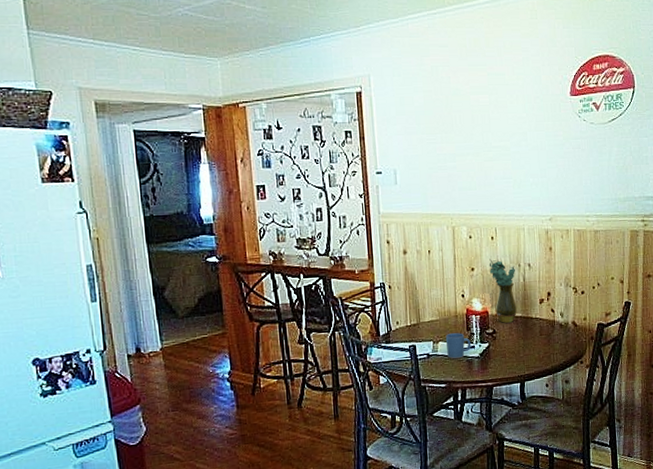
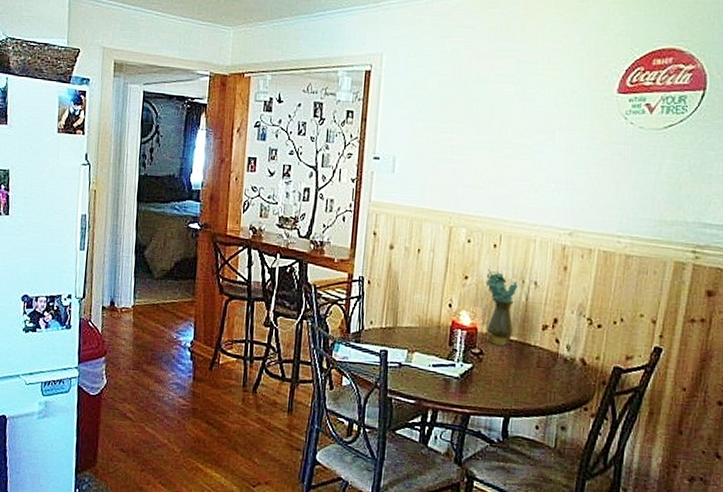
mug: present [445,333,471,360] -> none [422,345,452,376]

